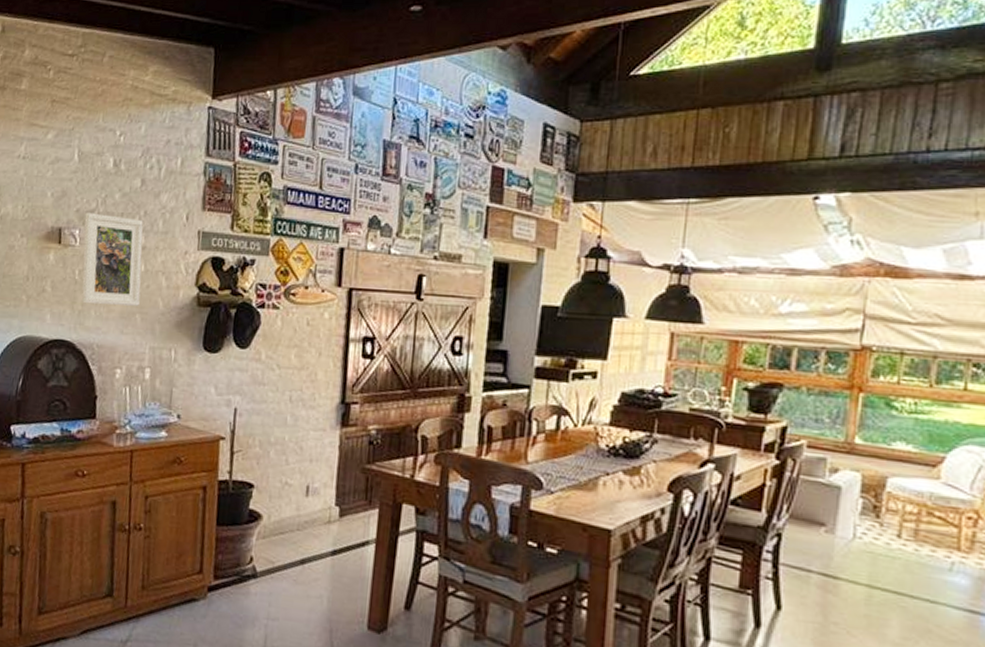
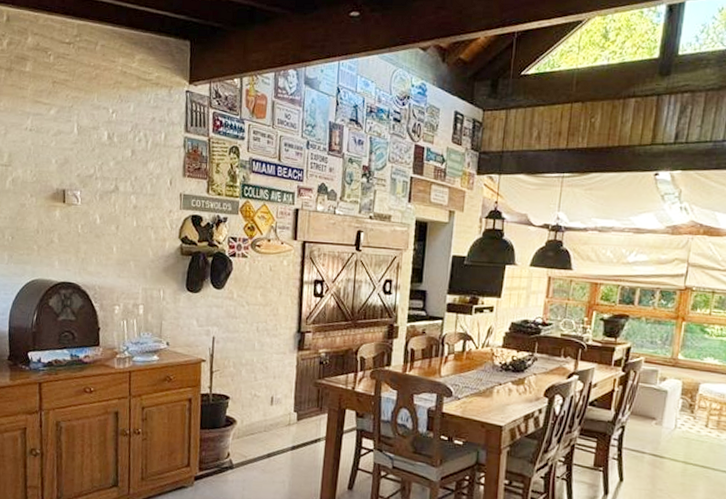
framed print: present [81,212,144,306] -> none [84,177,134,255]

